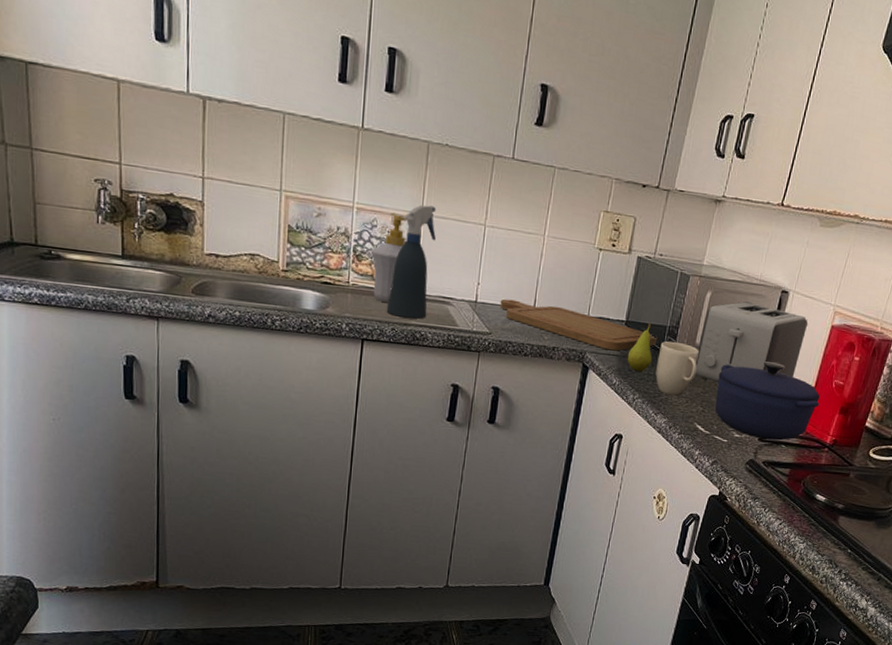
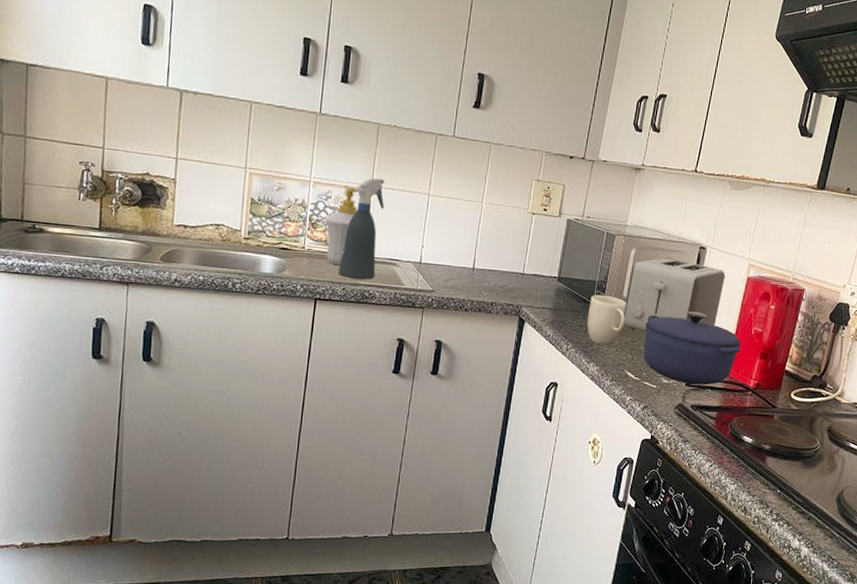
chopping board: present [499,299,658,351] -> none [442,259,588,305]
fruit: present [627,322,653,373] -> none [560,277,584,324]

